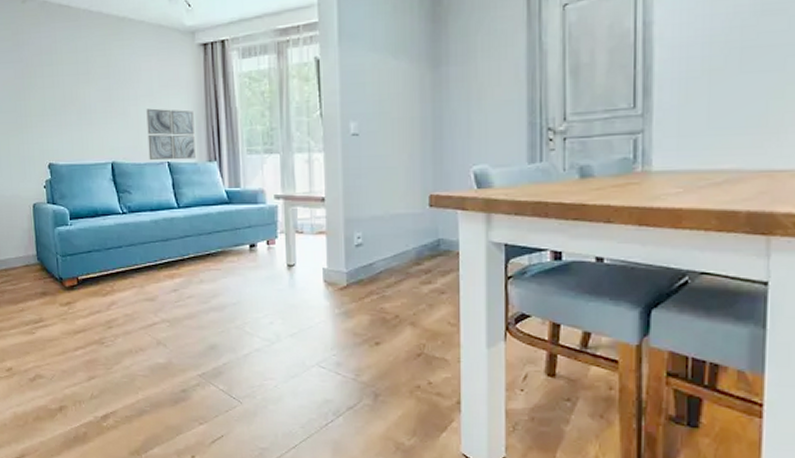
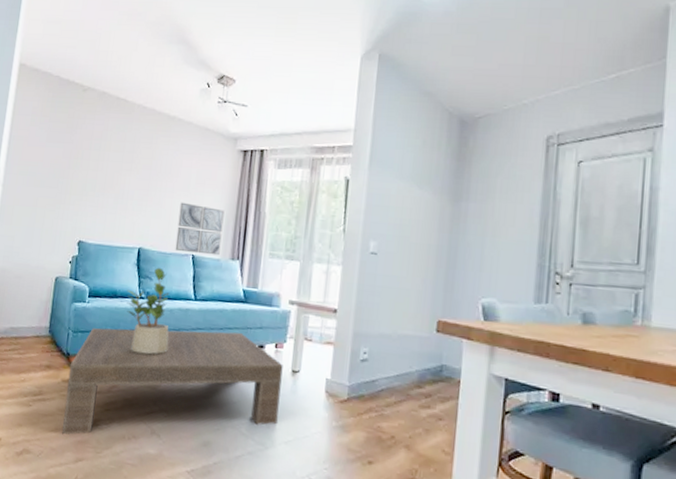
coffee table: none [64,234,280,357] -> present [61,328,283,435]
potted plant: none [108,179,160,269] -> present [127,267,170,355]

